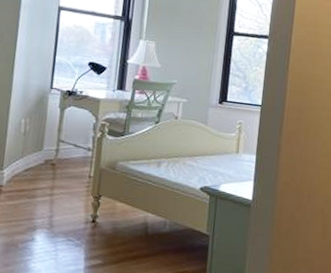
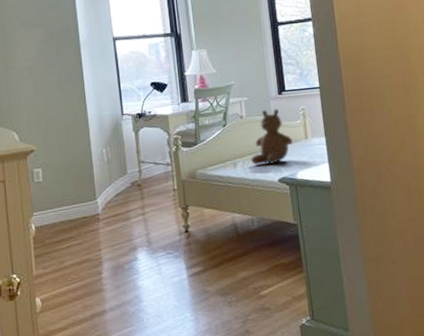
teddy bear: none [176,116,223,172] -> present [250,109,293,165]

